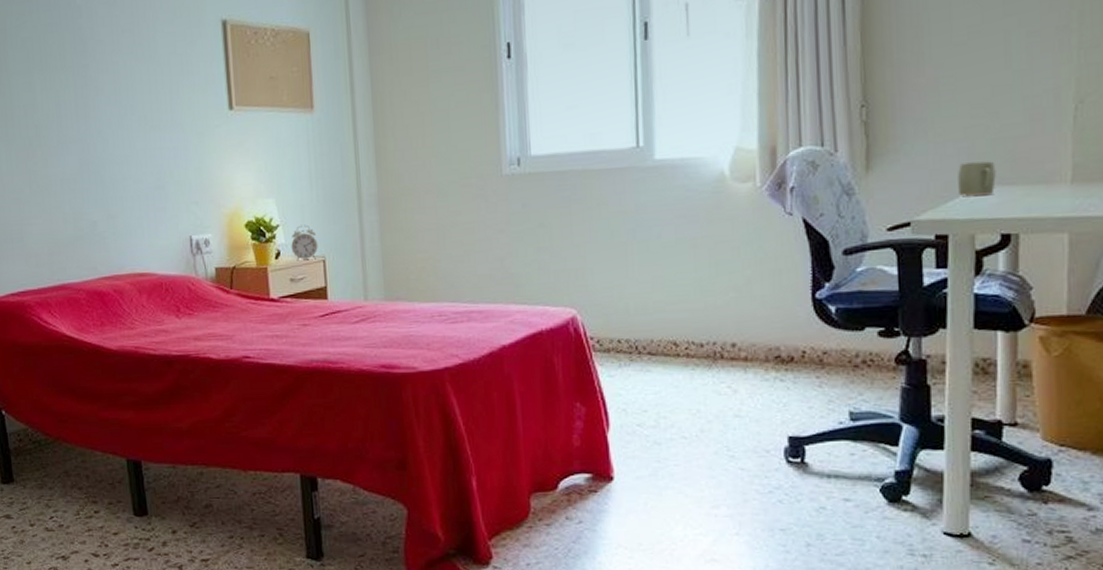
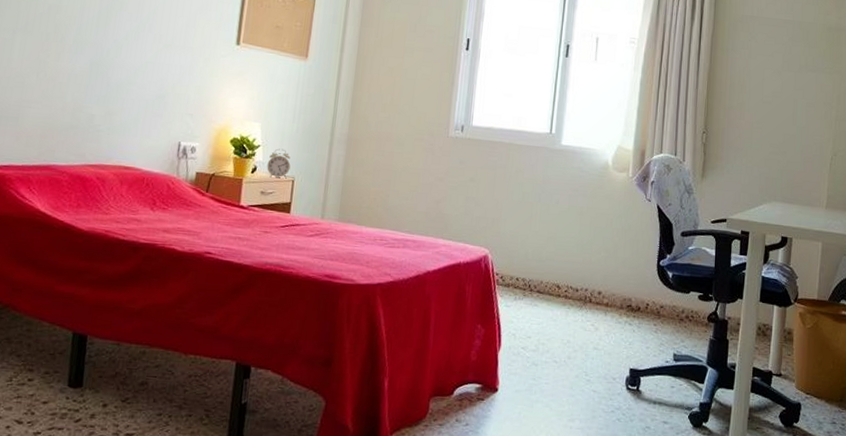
mug: present [958,161,996,196] -> none [758,183,782,209]

